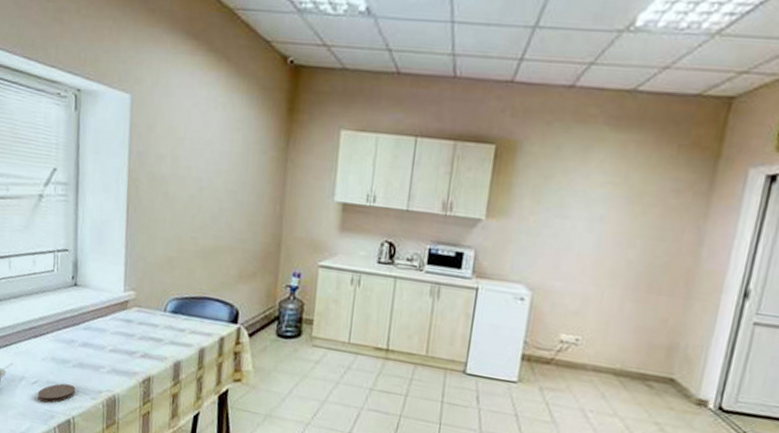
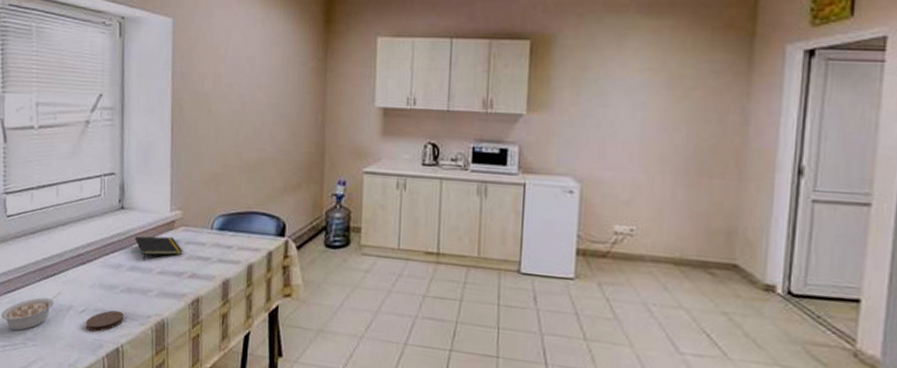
notepad: none [87,313,136,339] -> present [135,235,183,262]

